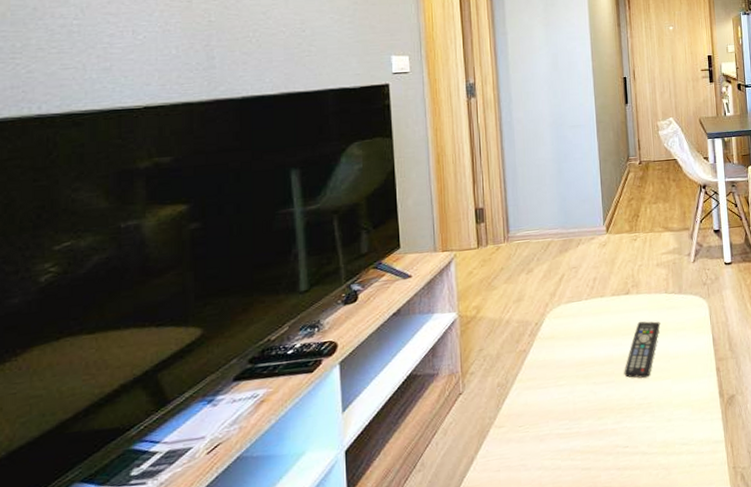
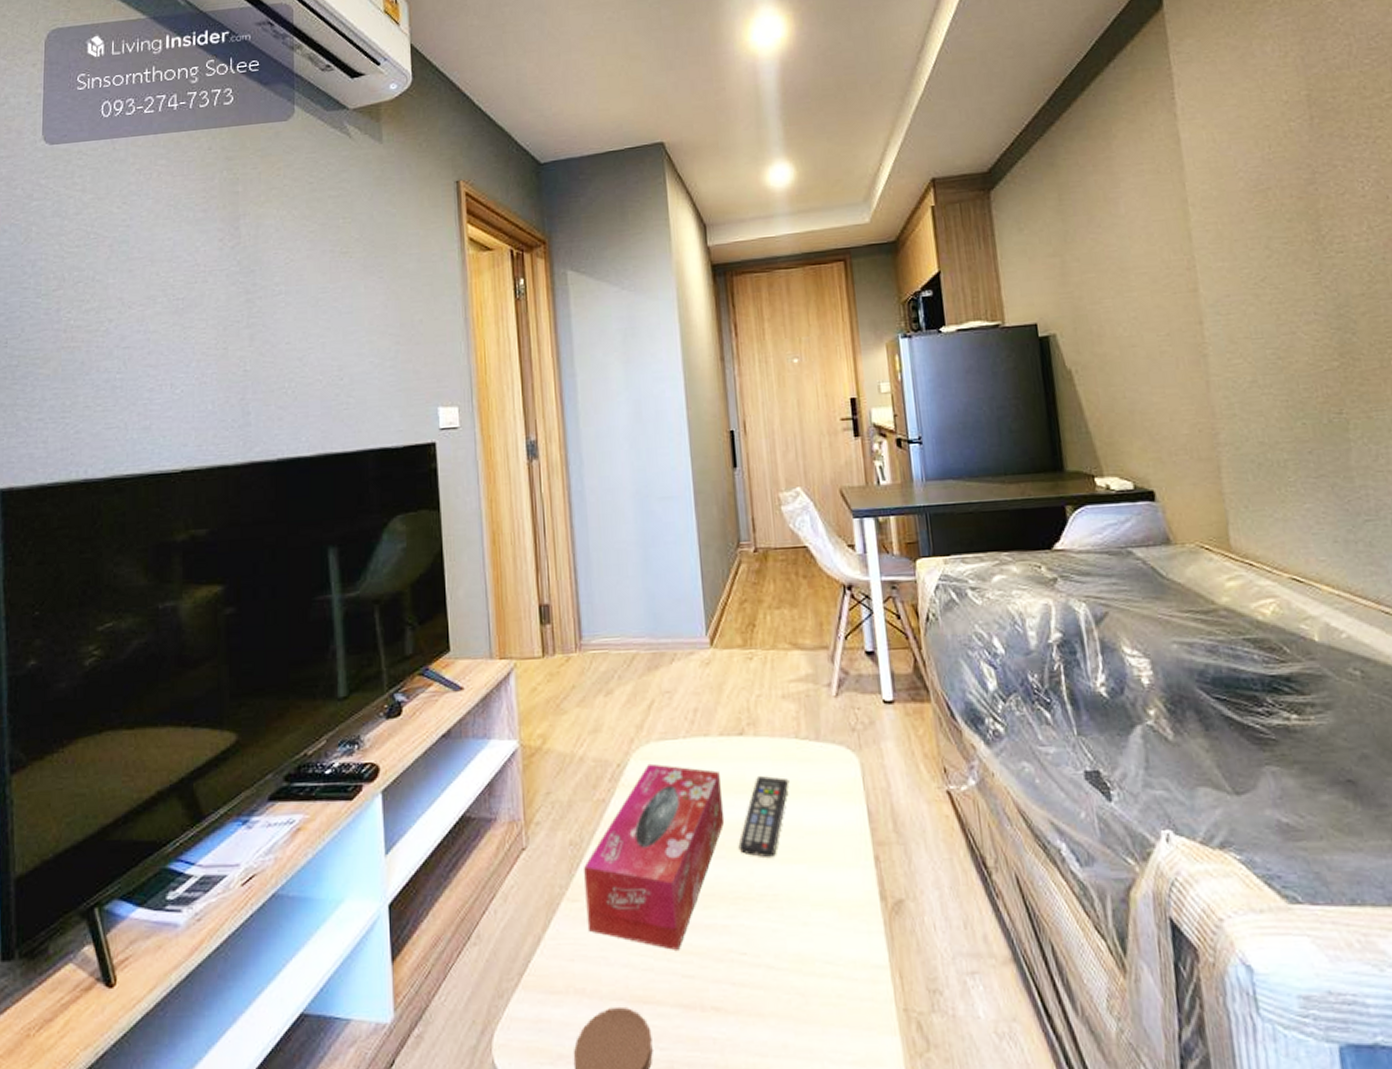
tissue box: none [509,320,615,452] -> present [584,763,725,950]

